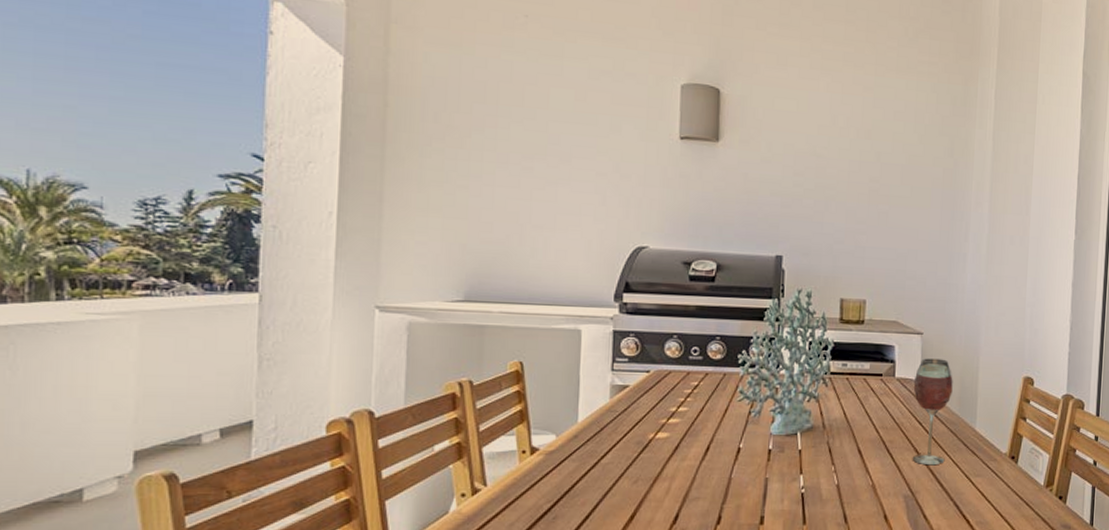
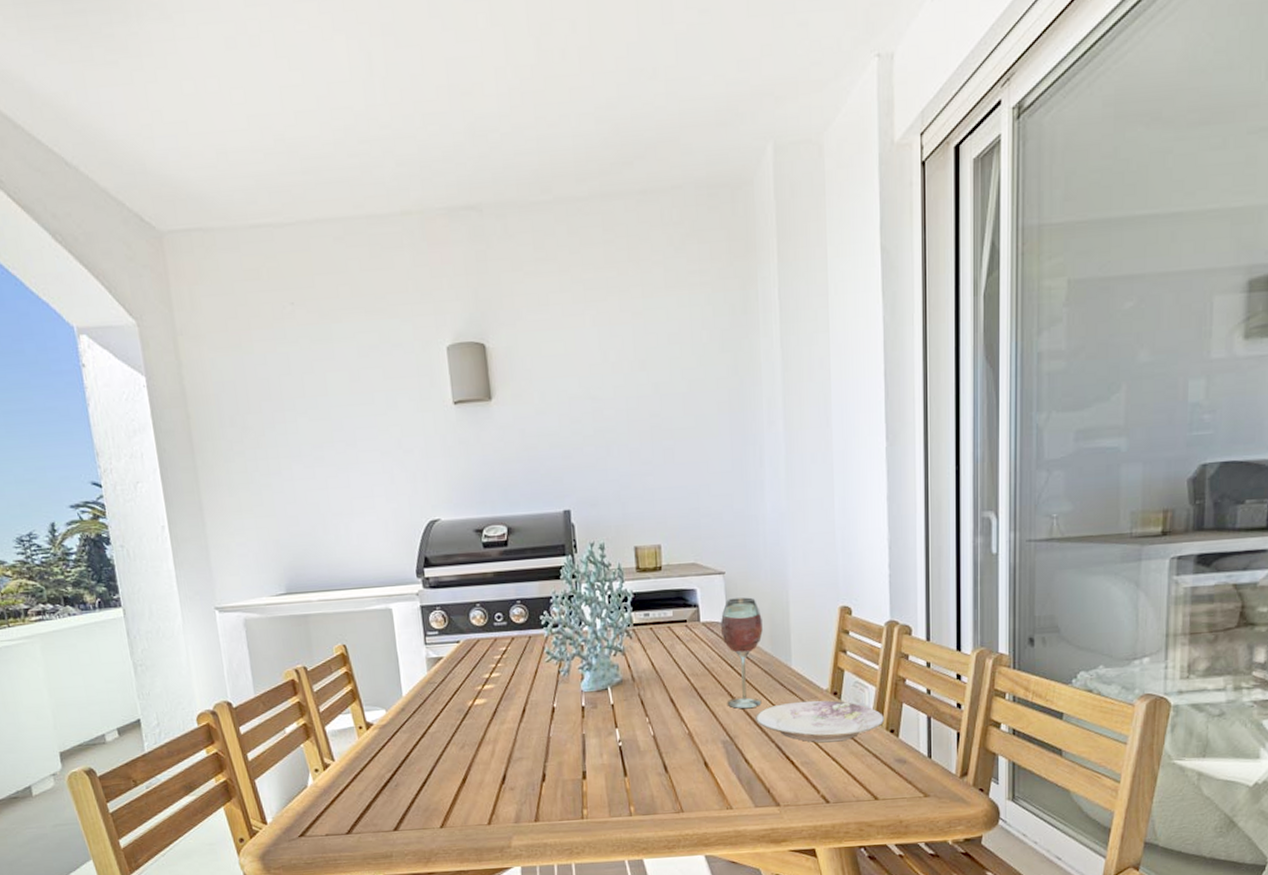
plate: none [938,462,1055,504] -> present [756,700,885,743]

